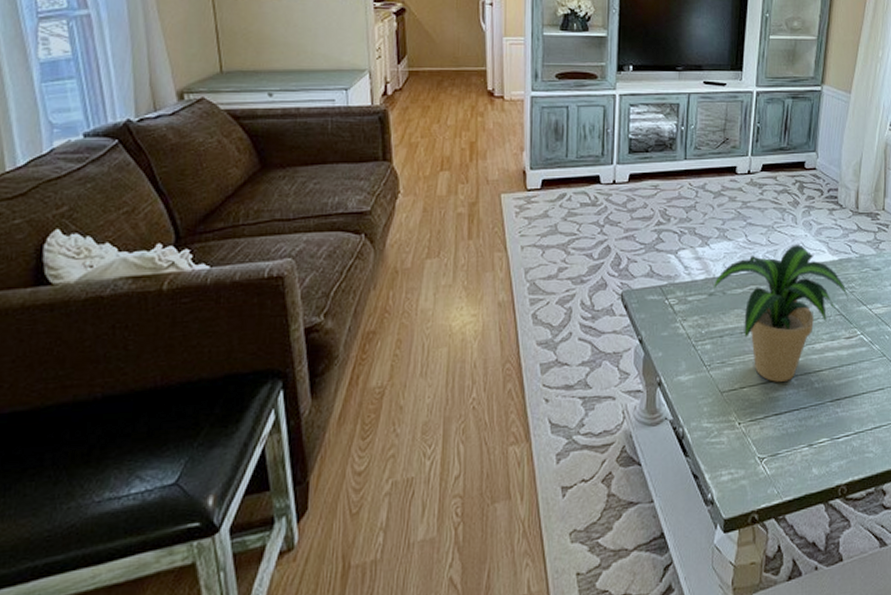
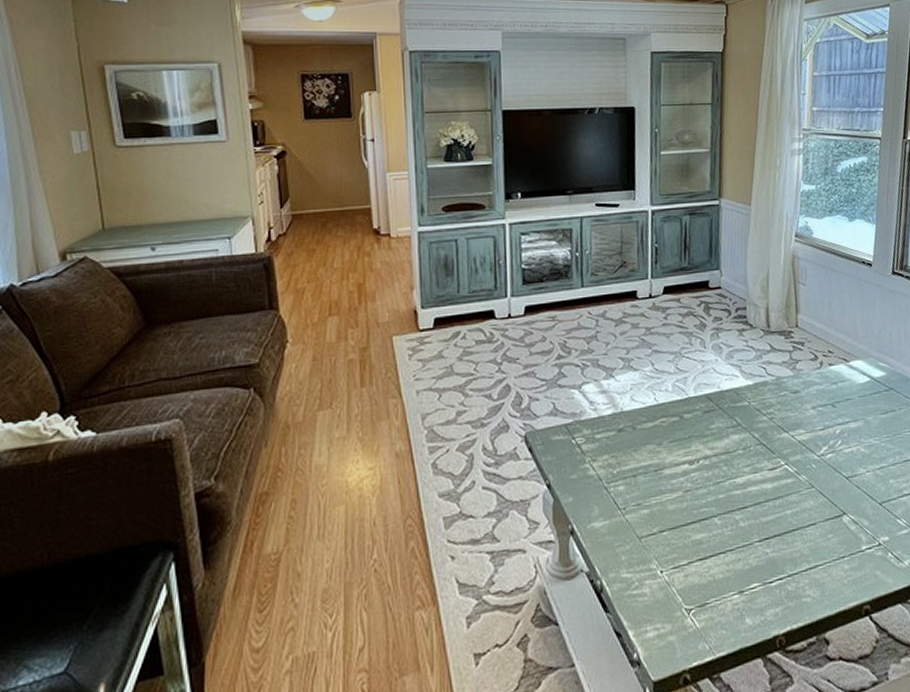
potted plant: present [714,244,848,382] -> none [622,370,768,523]

